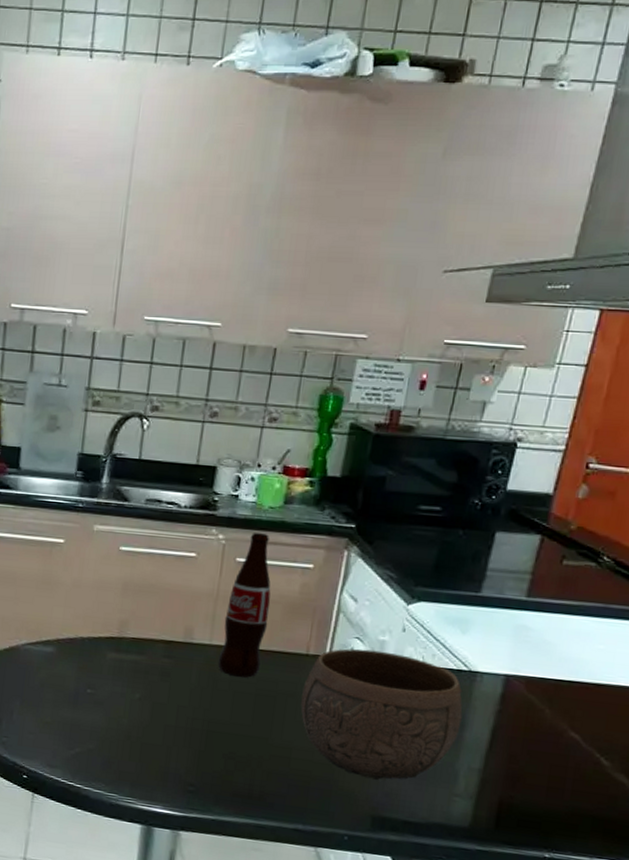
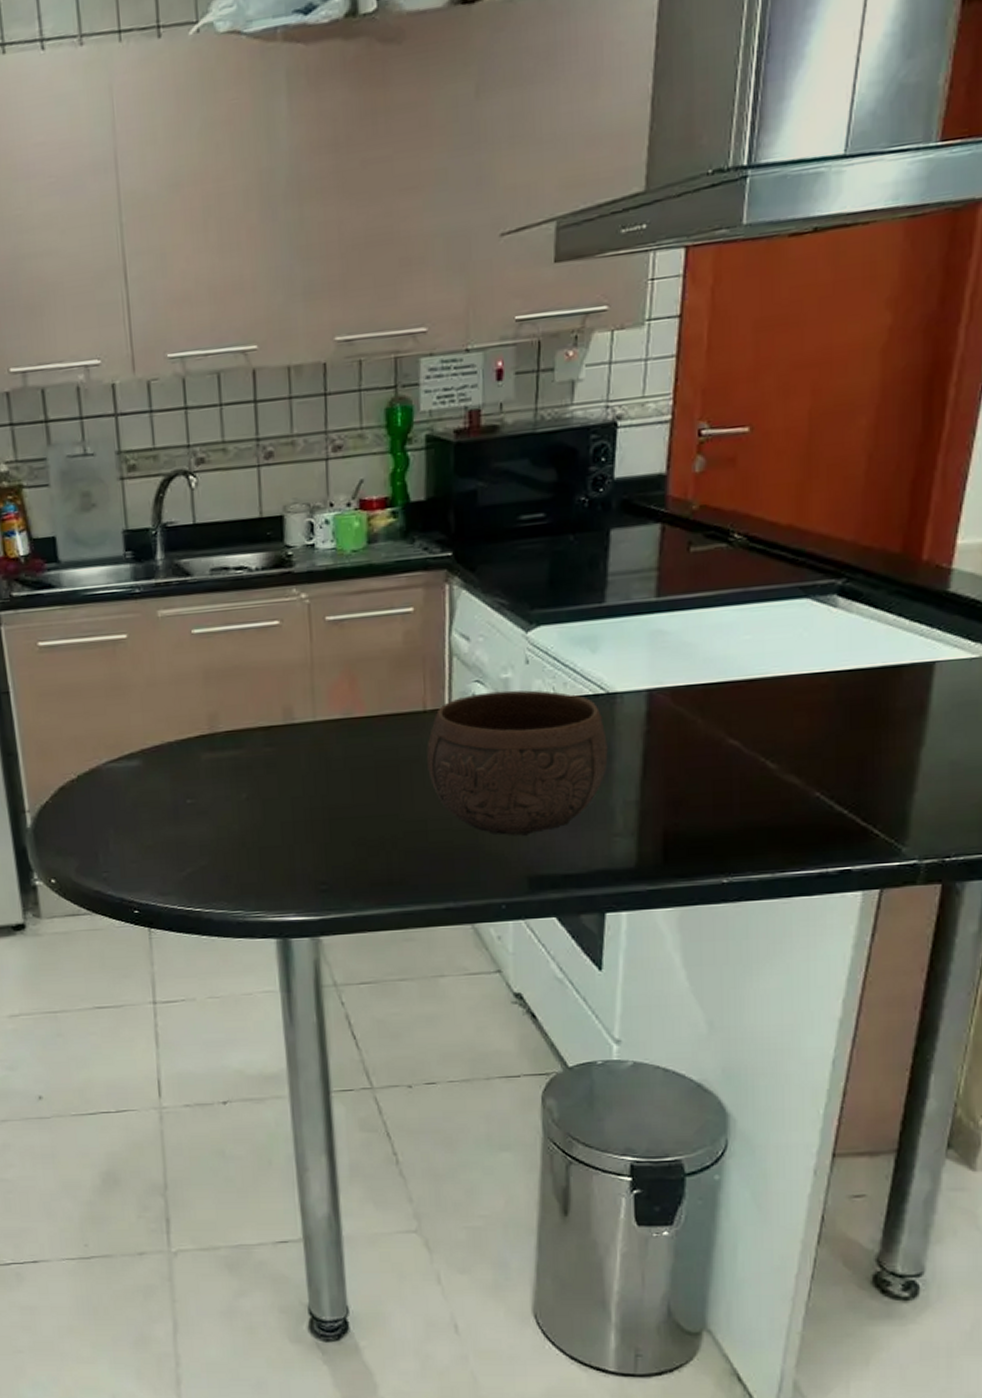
bottle: present [217,533,271,678] -> none [325,582,376,753]

